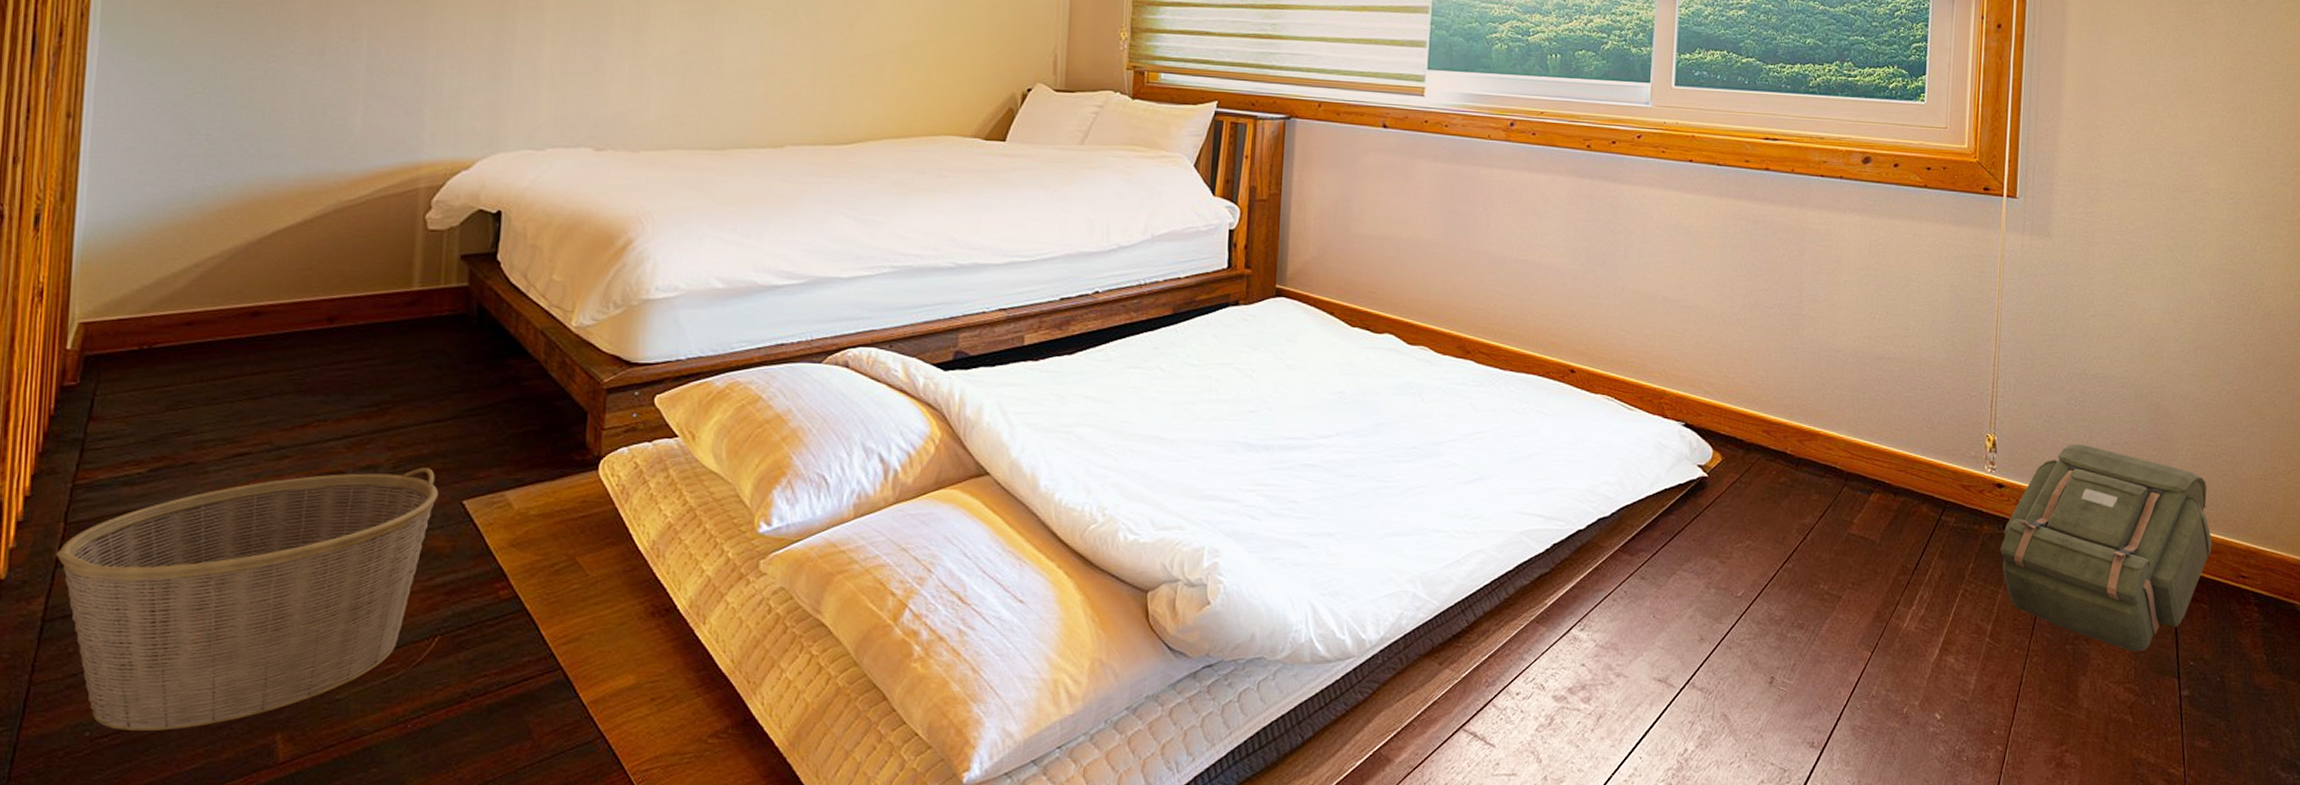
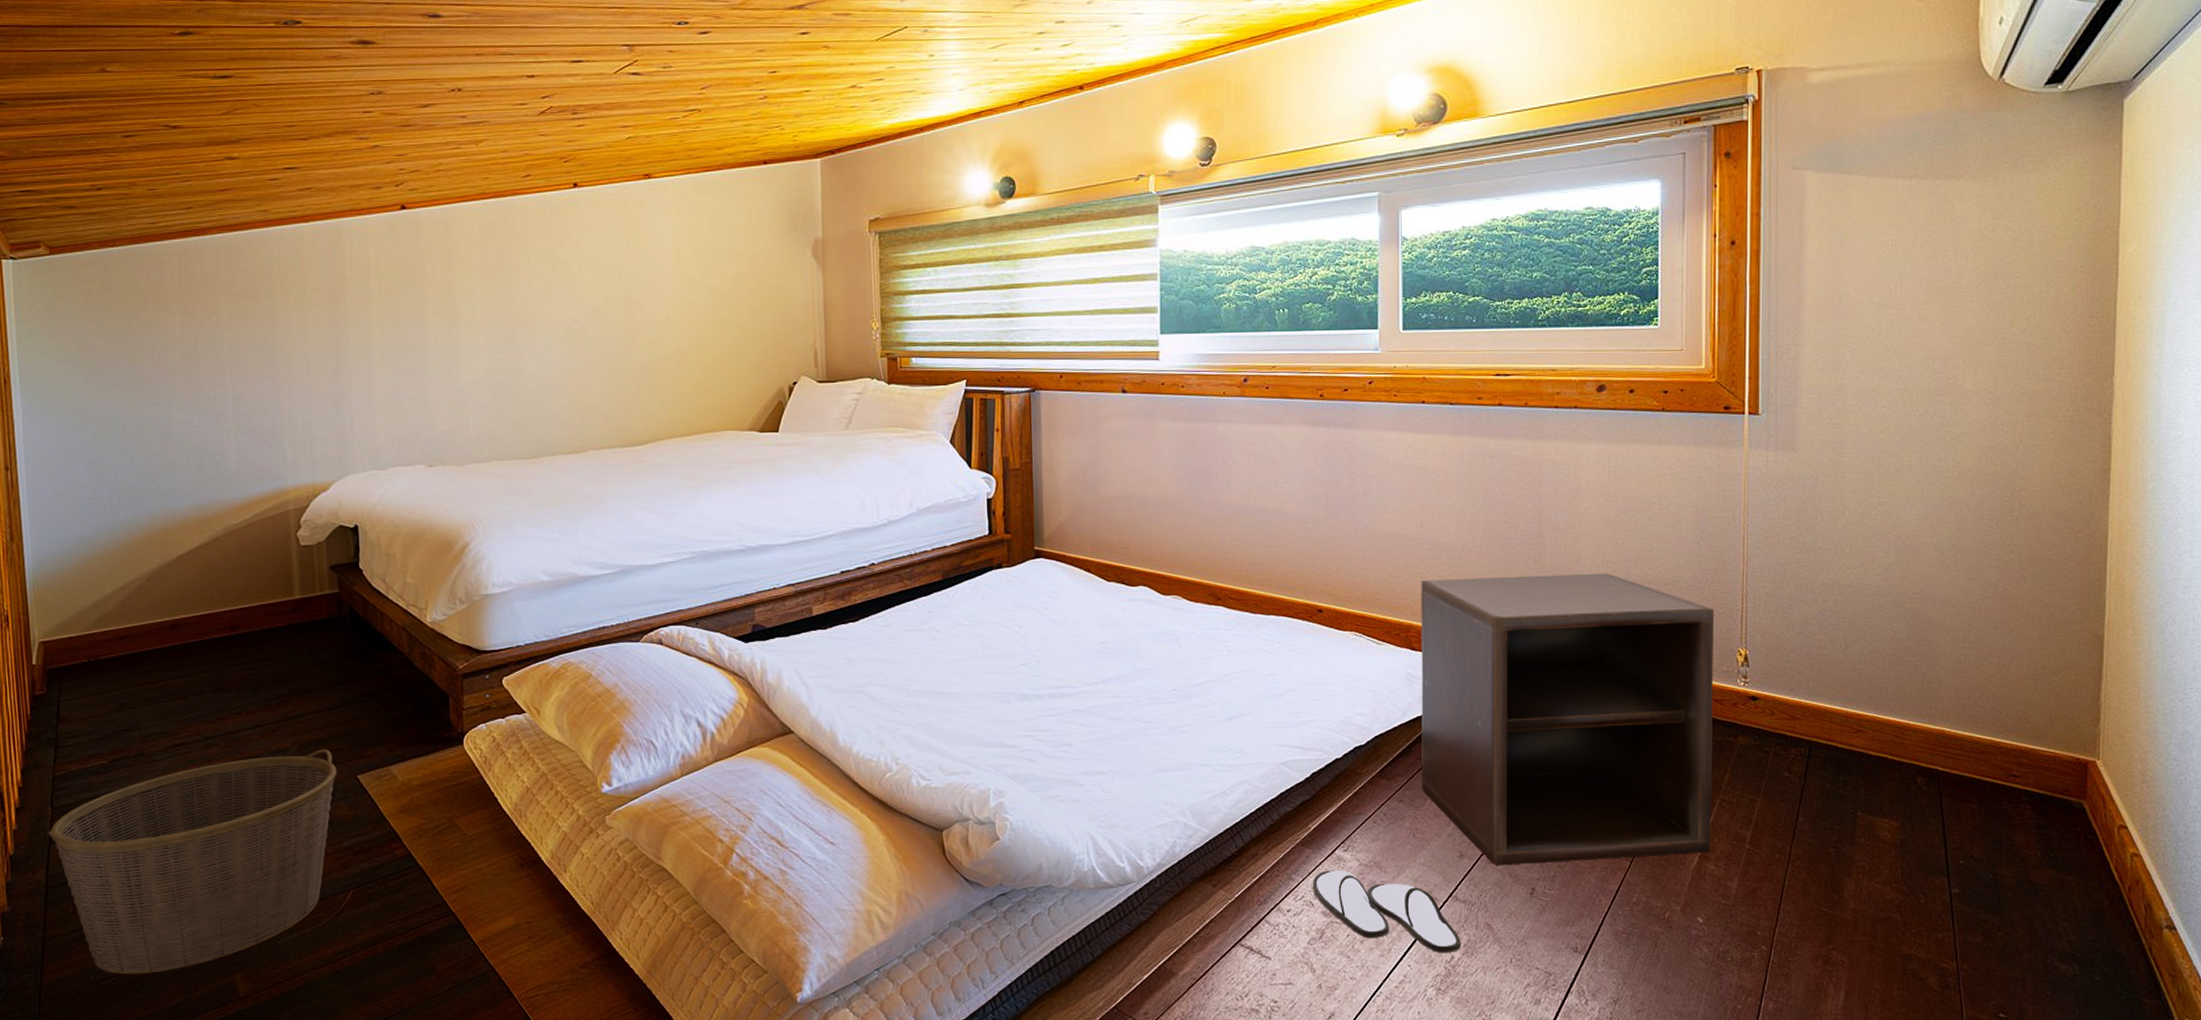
slippers: none [1545,650,1696,745] -> present [1313,870,1461,954]
nightstand: none [1665,345,1965,652] -> present [1421,573,1714,866]
backpack: present [2000,444,2213,652] -> none [1757,653,1980,853]

